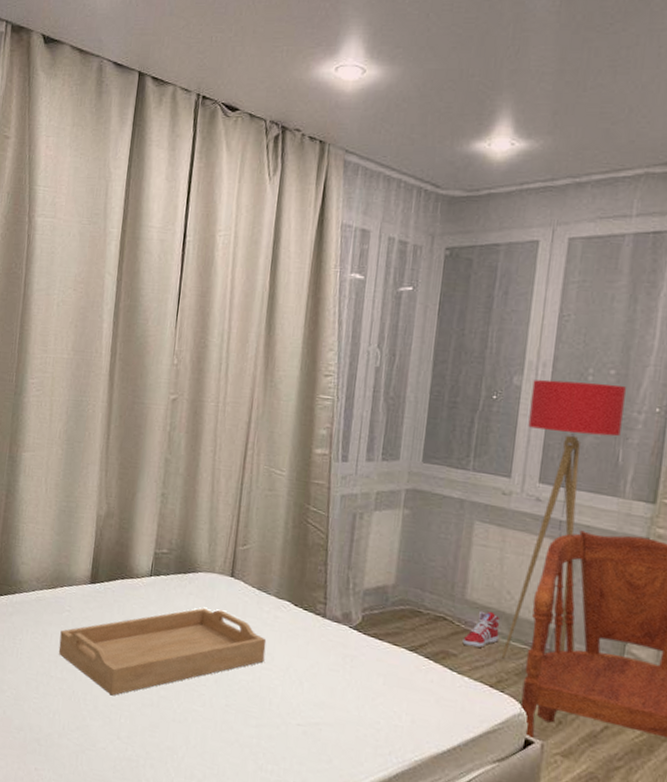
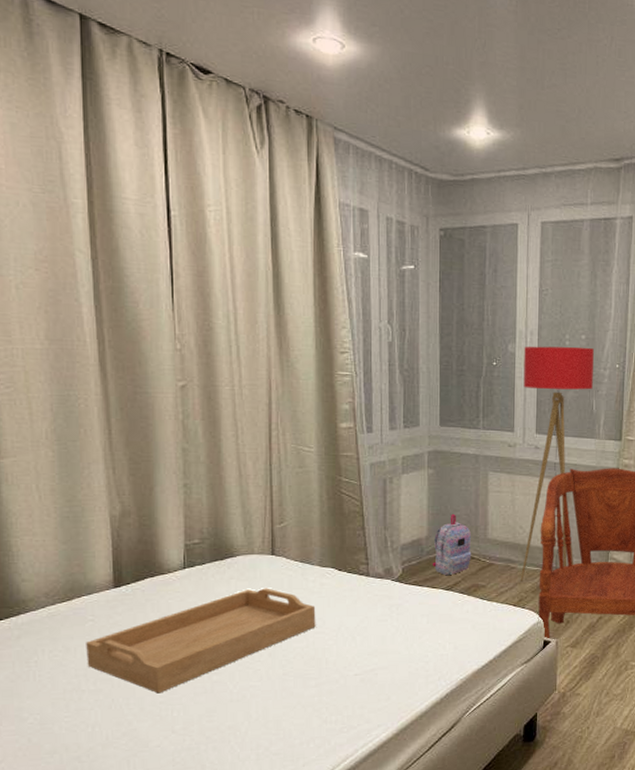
backpack: none [396,563,447,635] -> present [432,513,472,576]
sneaker: present [462,610,500,649] -> none [489,546,517,577]

